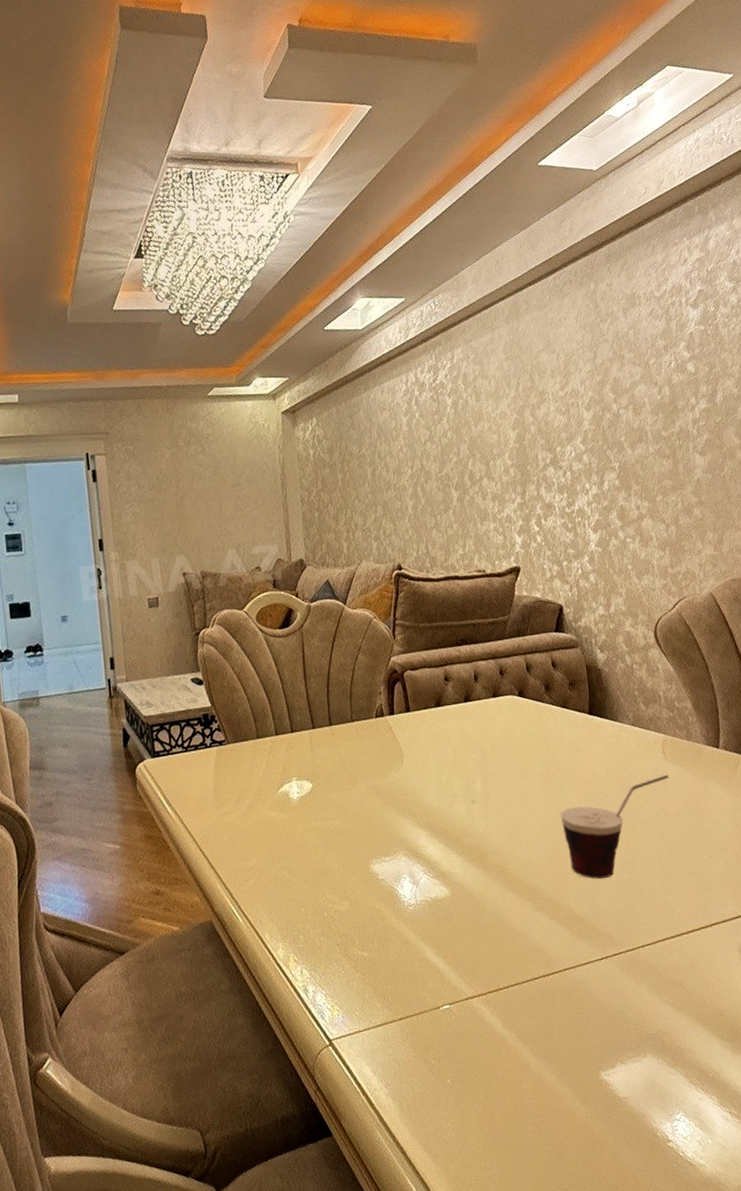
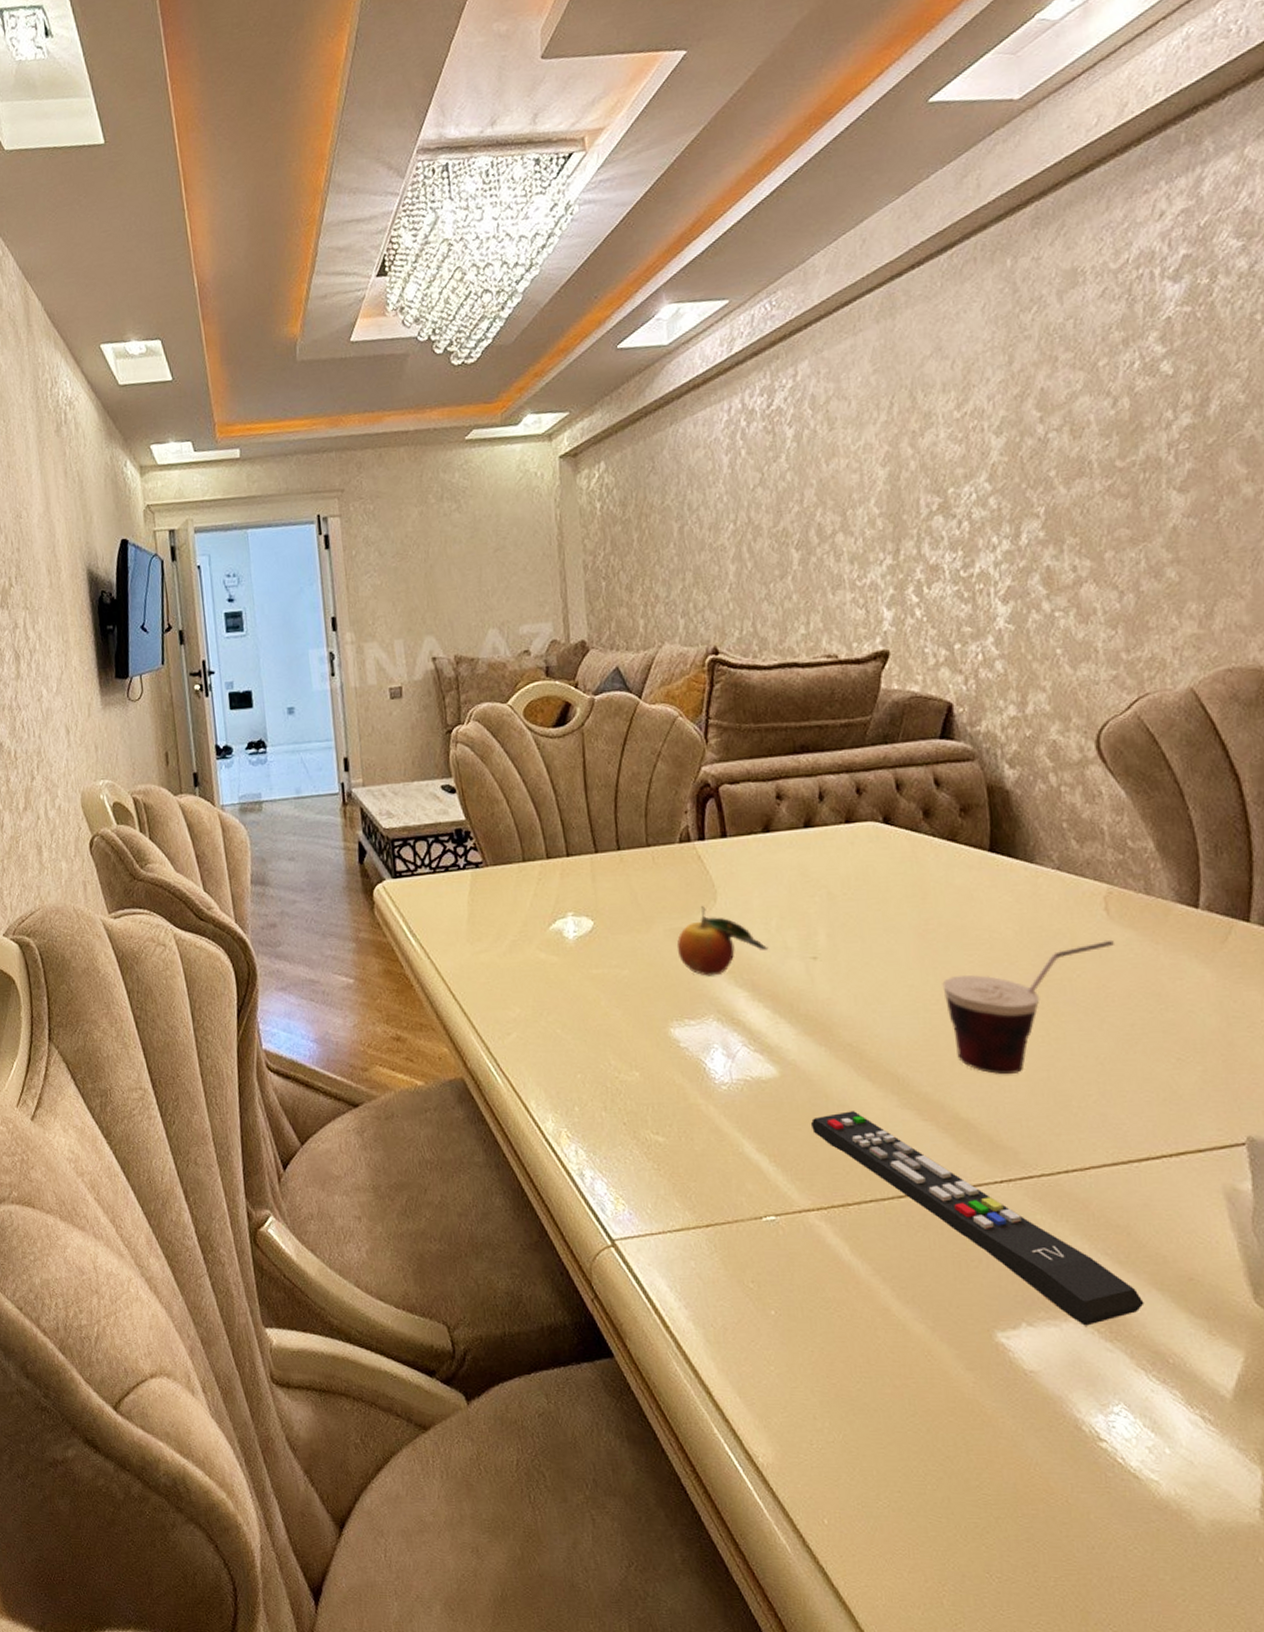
fruit: none [375,767,441,822] -> present [676,906,769,976]
remote control: none [473,917,694,1058] -> present [810,1111,1145,1326]

